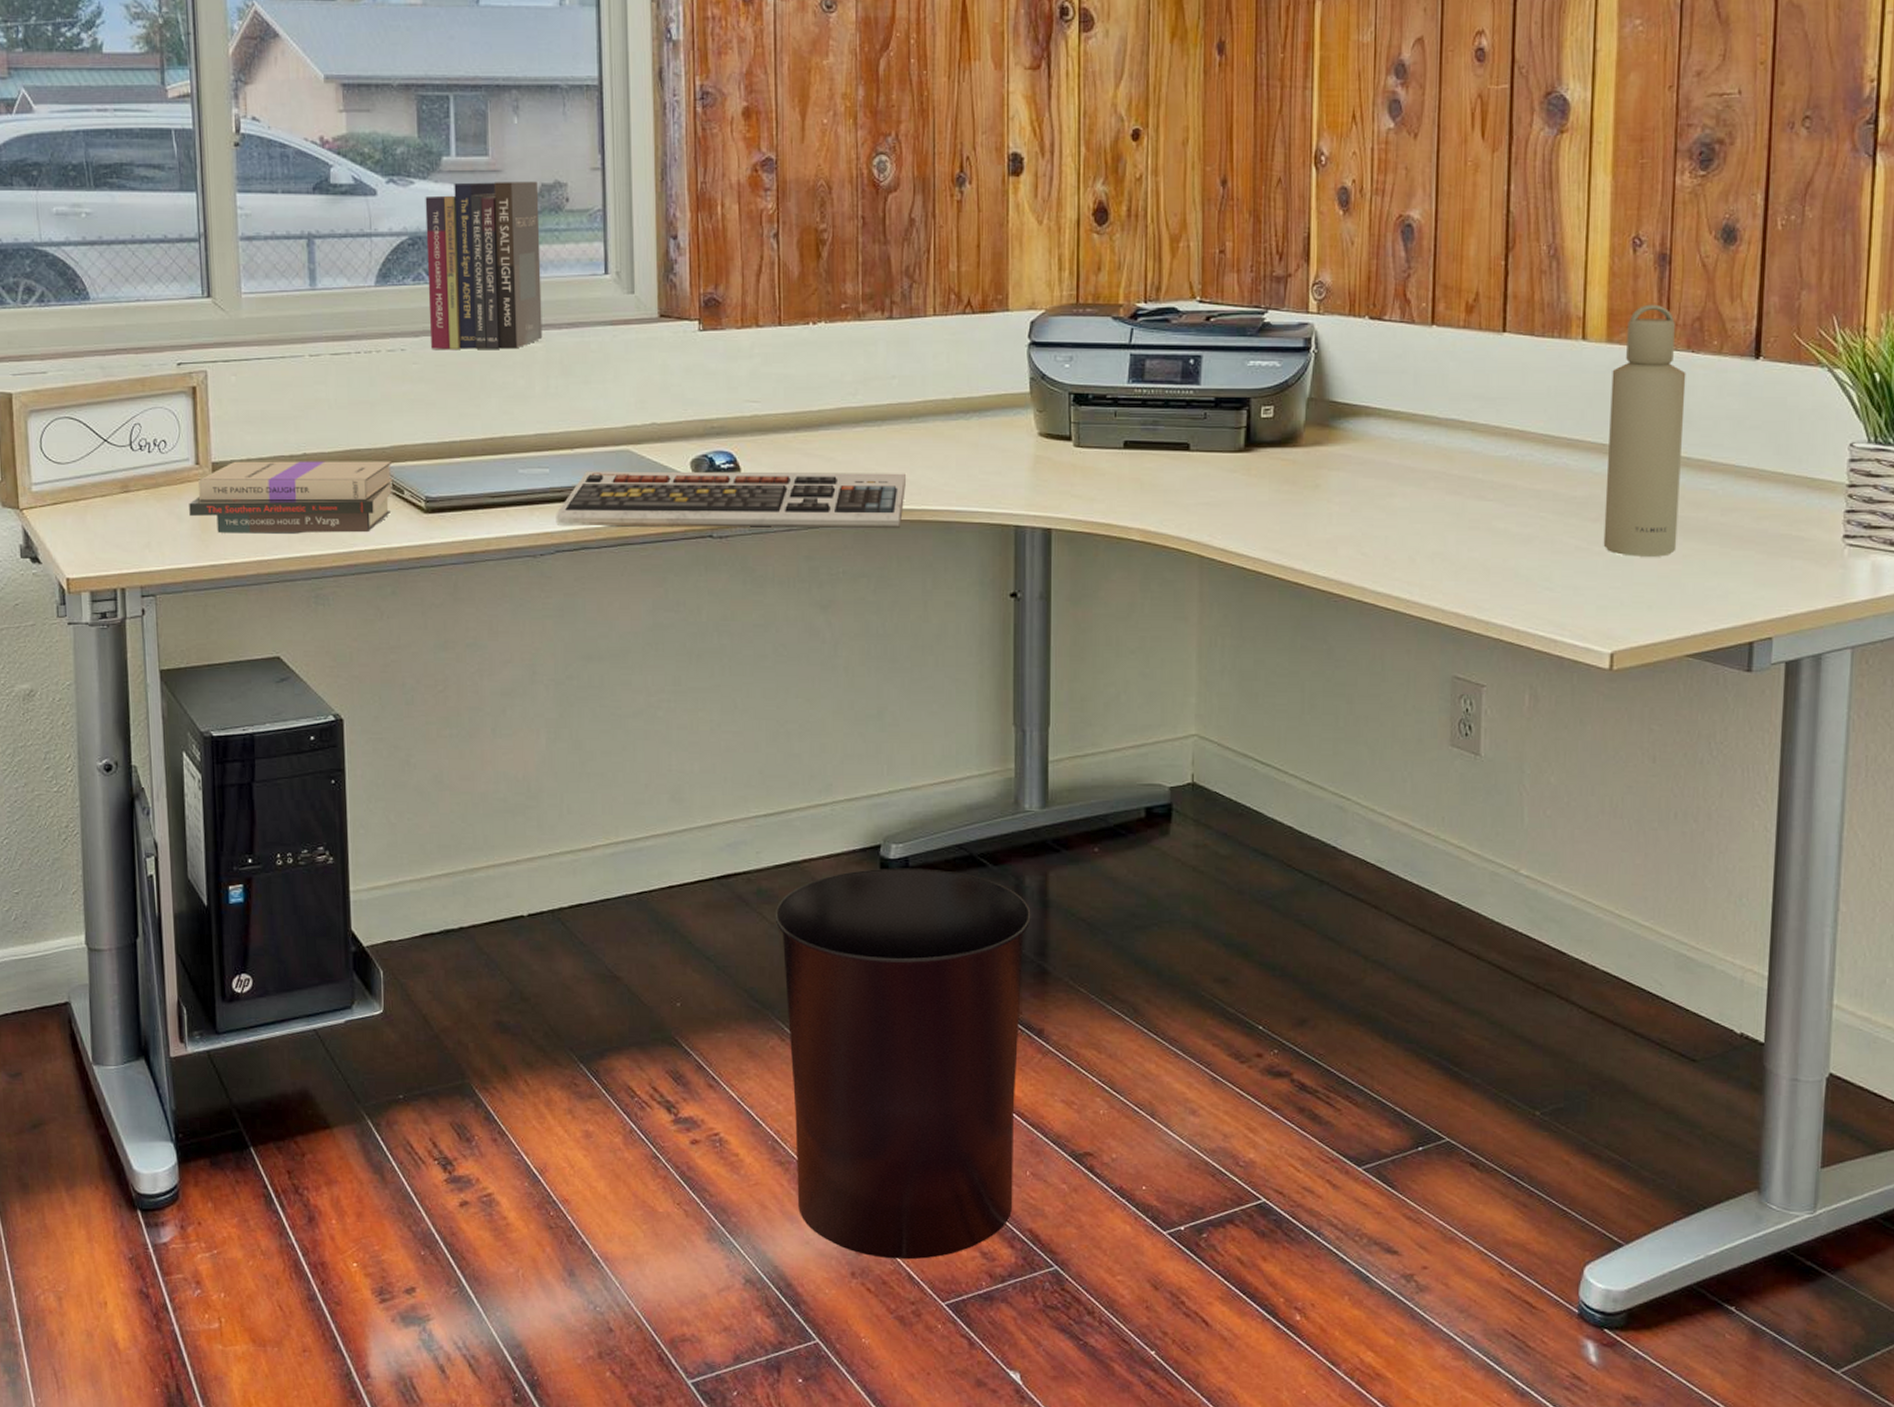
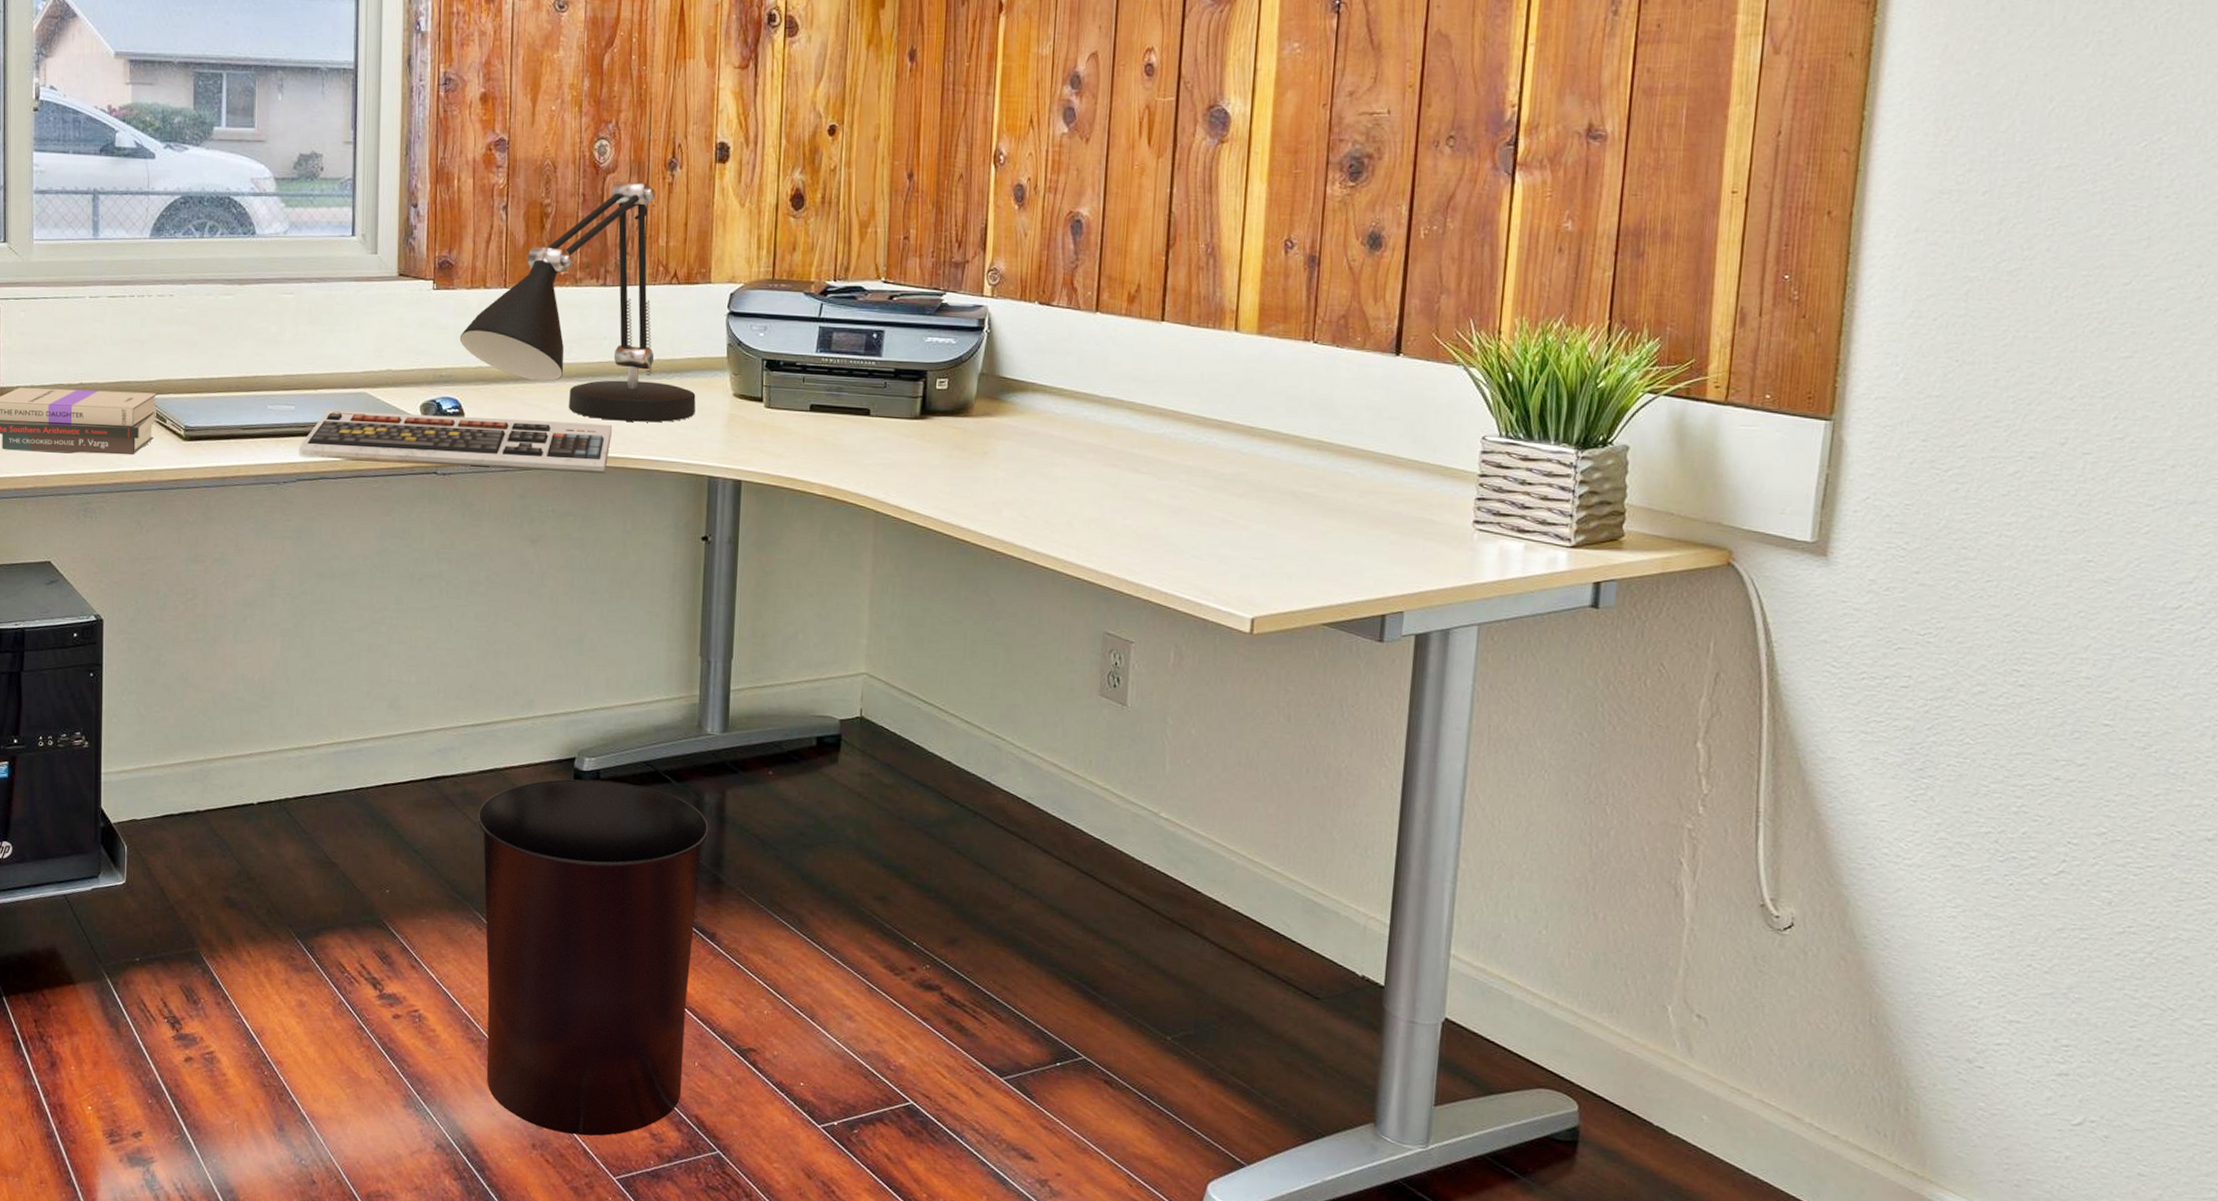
books: present [425,181,543,349] -> none [196,150,297,299]
desk lamp: none [731,201,997,469] -> present [459,182,696,422]
bottle: present [1603,304,1686,557] -> none [1248,301,1331,532]

